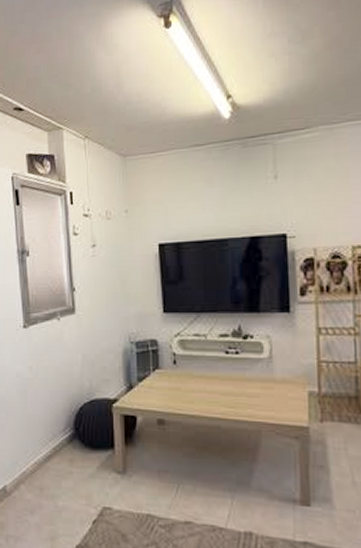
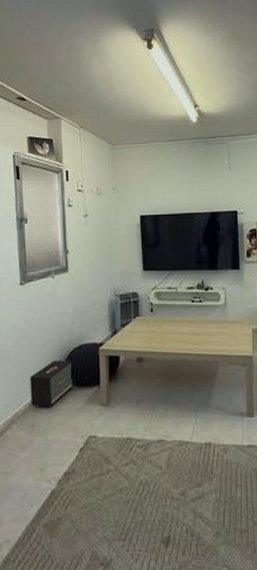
speaker: none [37,416,84,469] -> present [30,360,74,407]

